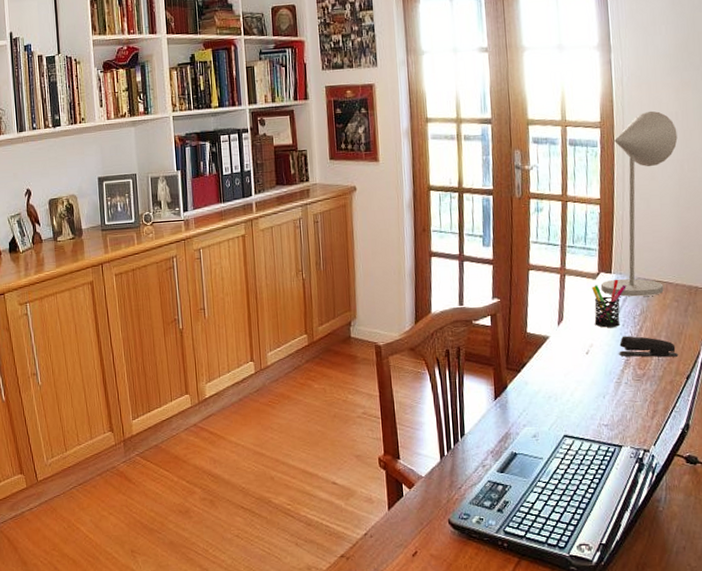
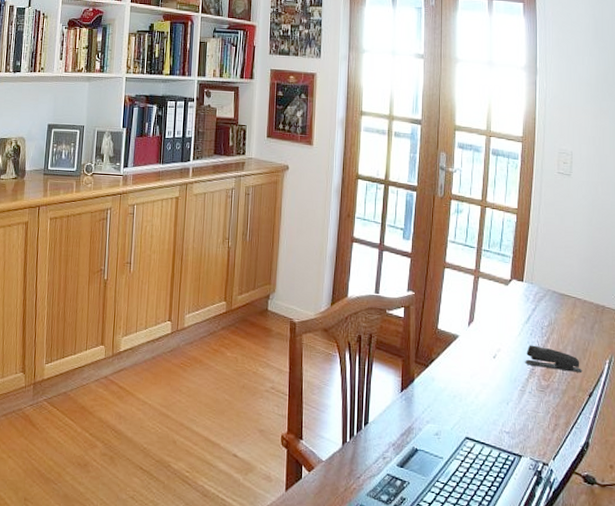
pen holder: present [592,279,626,328] -> none [504,288,537,335]
desk lamp: present [600,110,678,297] -> none [512,133,594,309]

